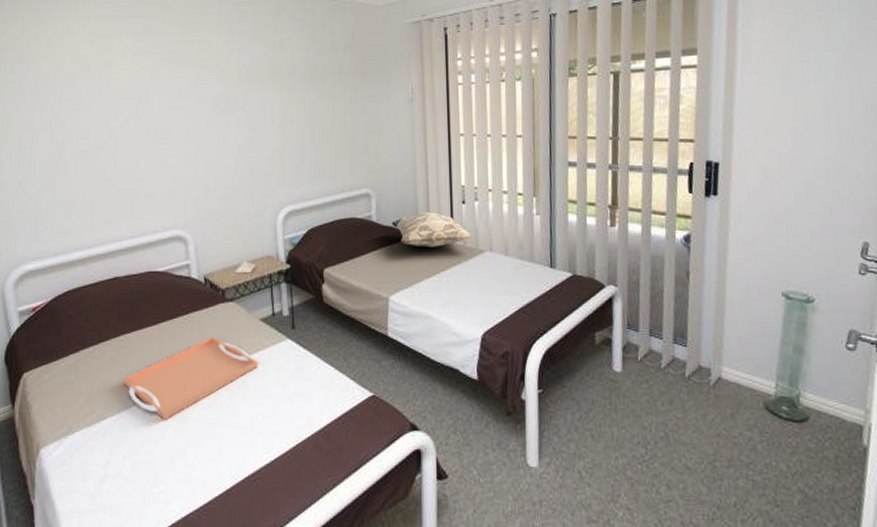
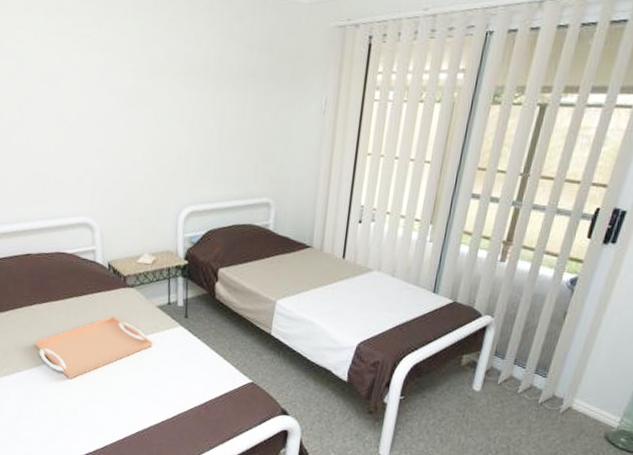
decorative pillow: present [391,211,473,247] -> none [287,226,364,261]

